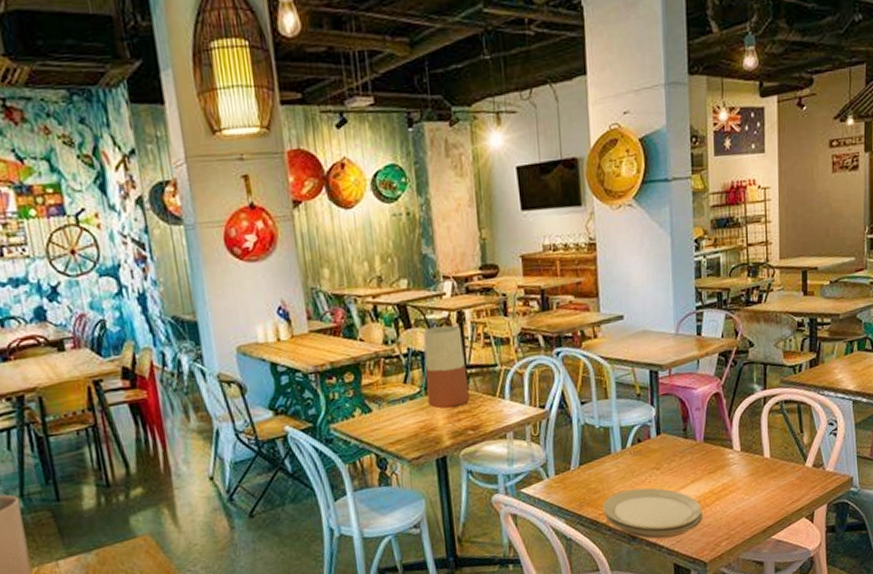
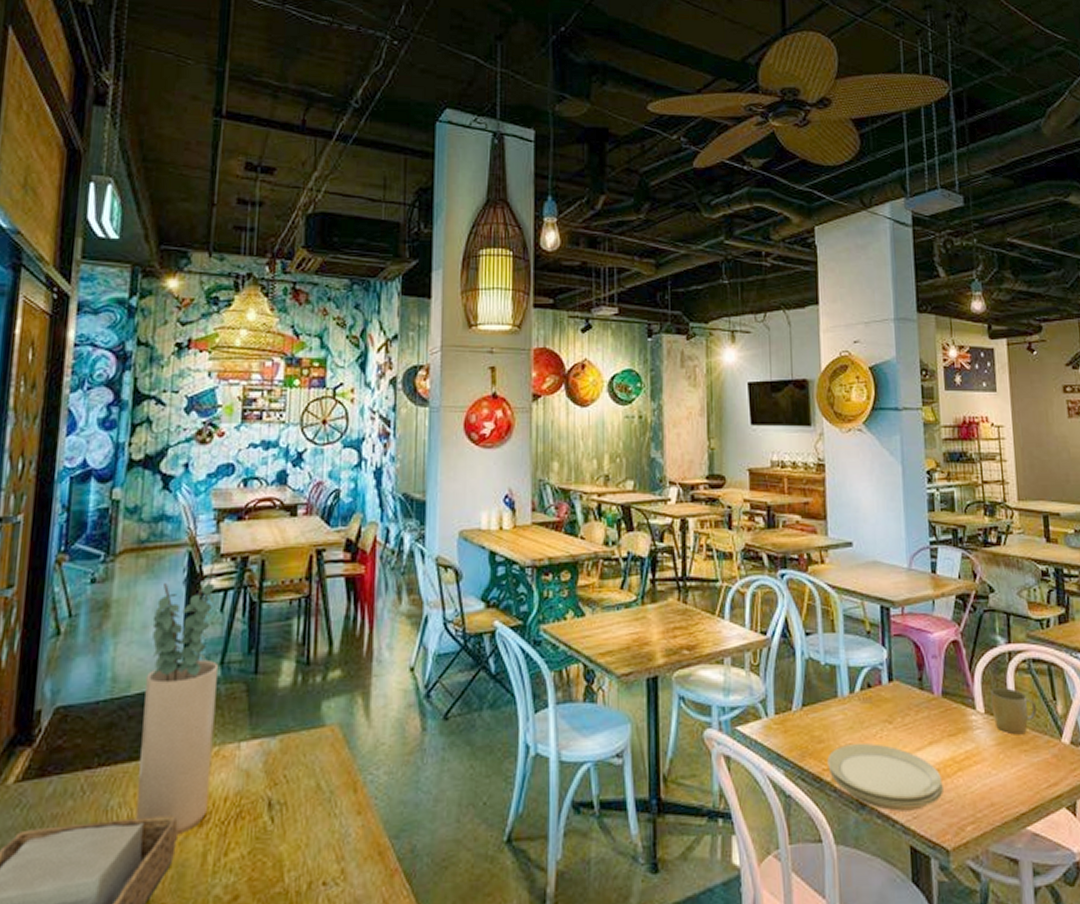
vase: present [422,325,470,409] -> none [643,533,687,621]
mug: none [747,427,786,465] -> present [991,688,1038,735]

